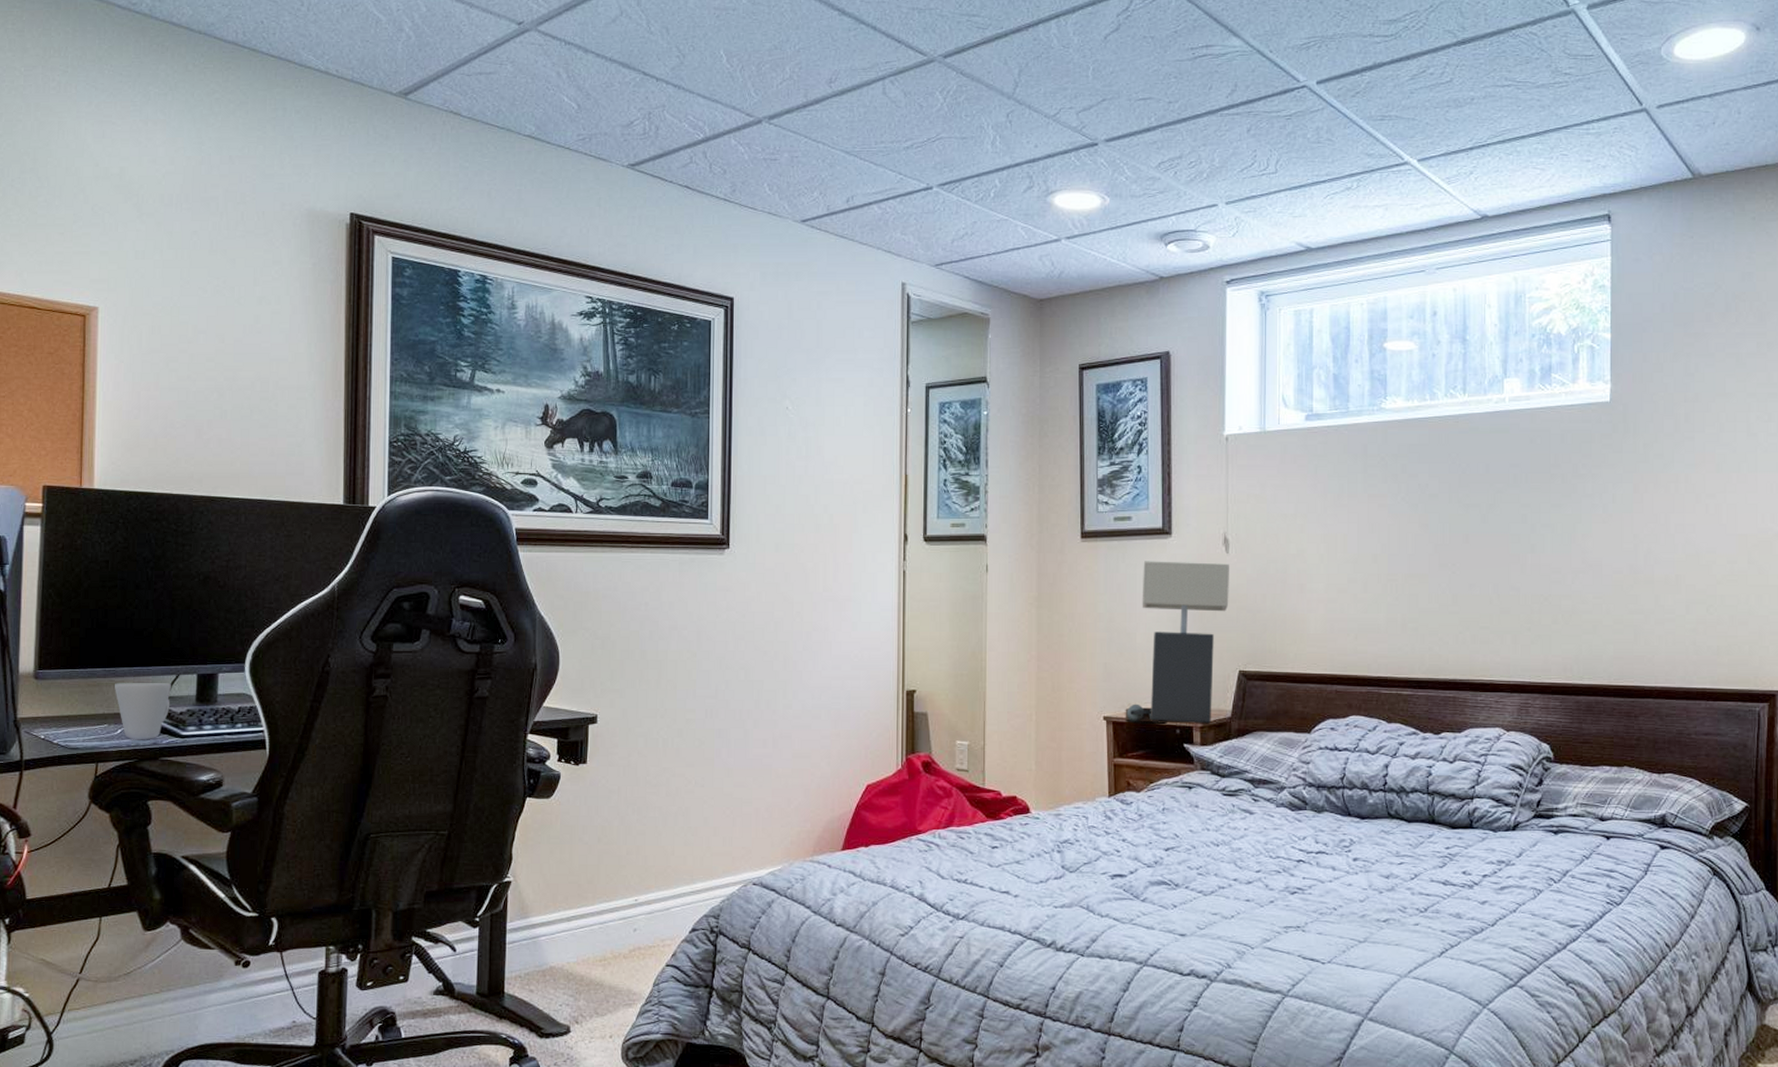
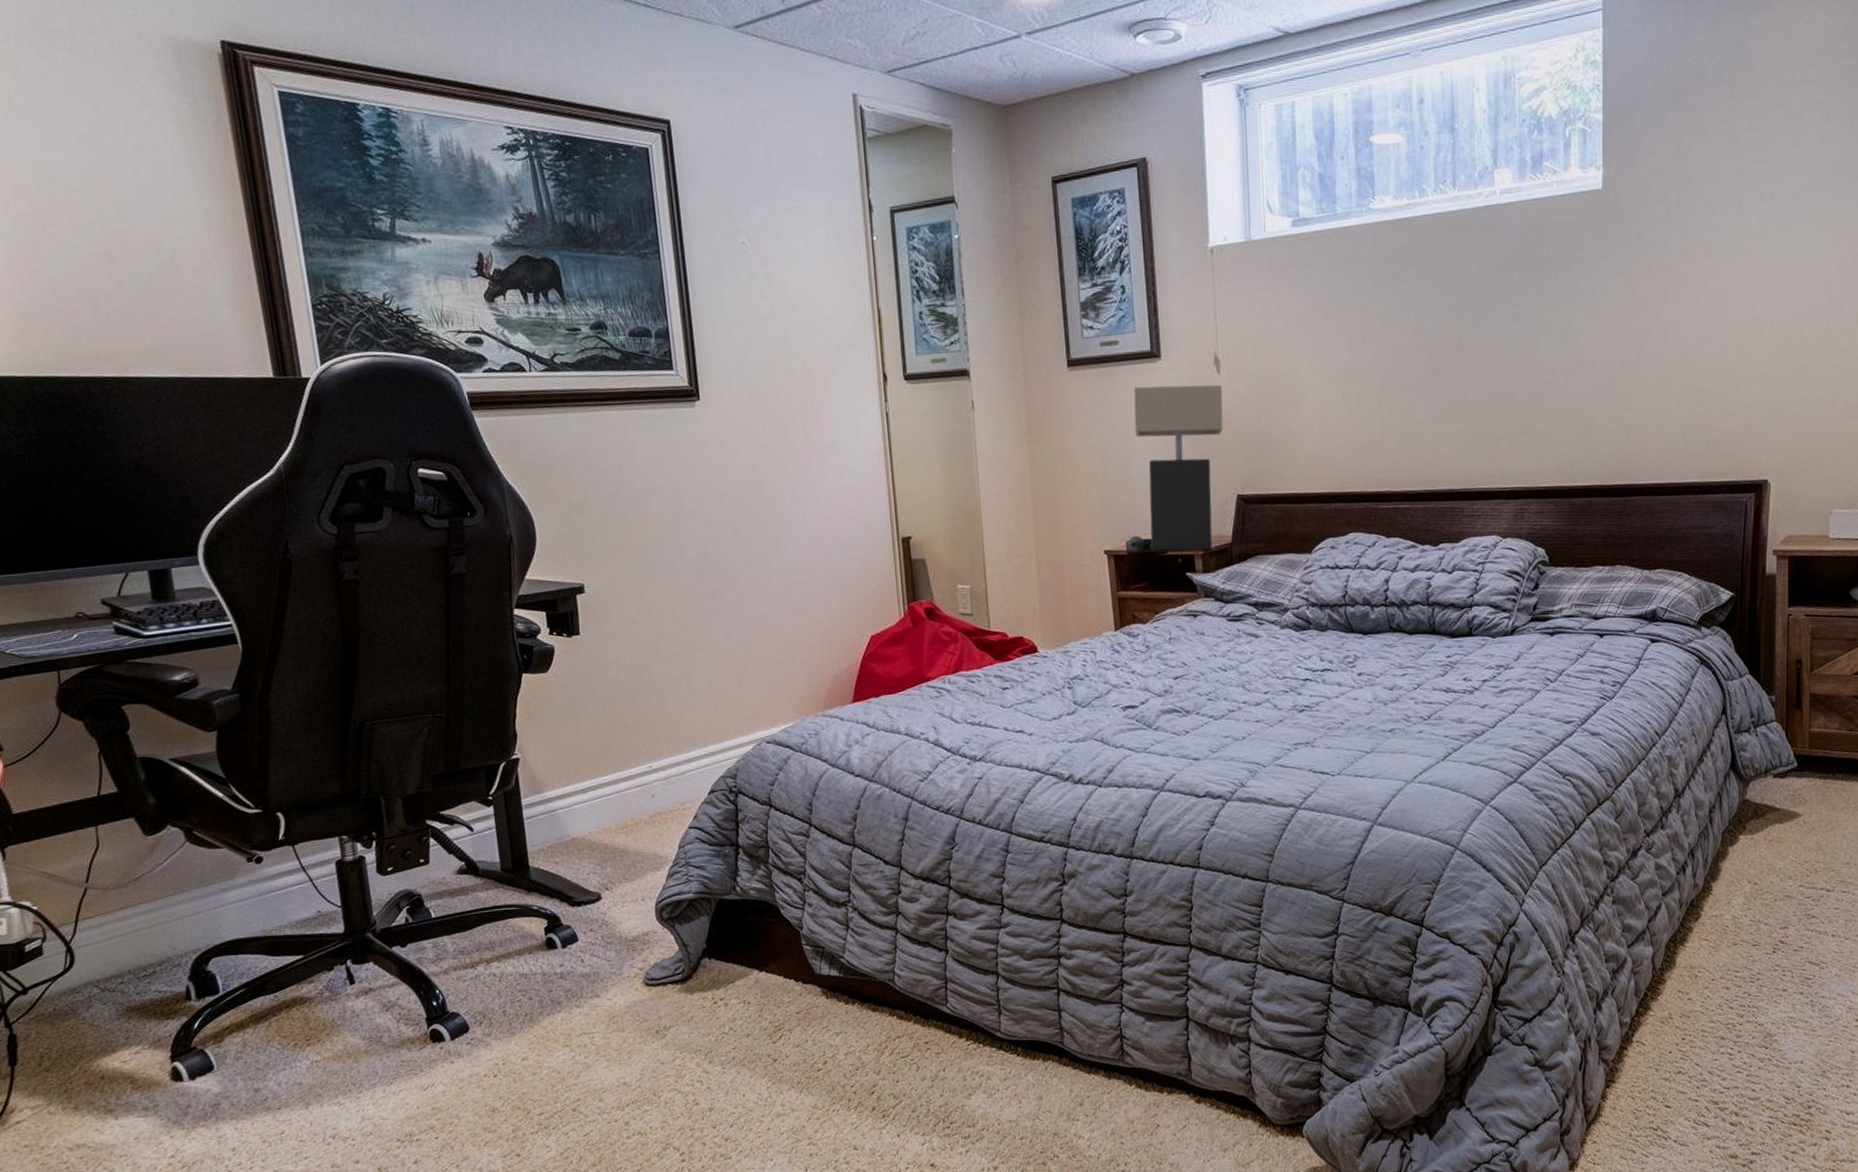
mug: present [115,683,171,740] -> none [60,582,125,644]

